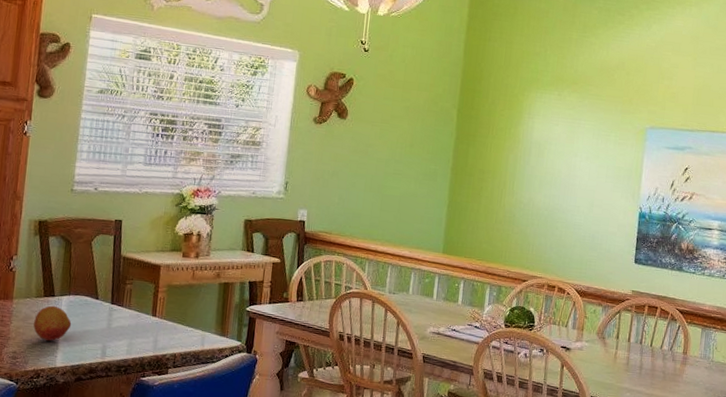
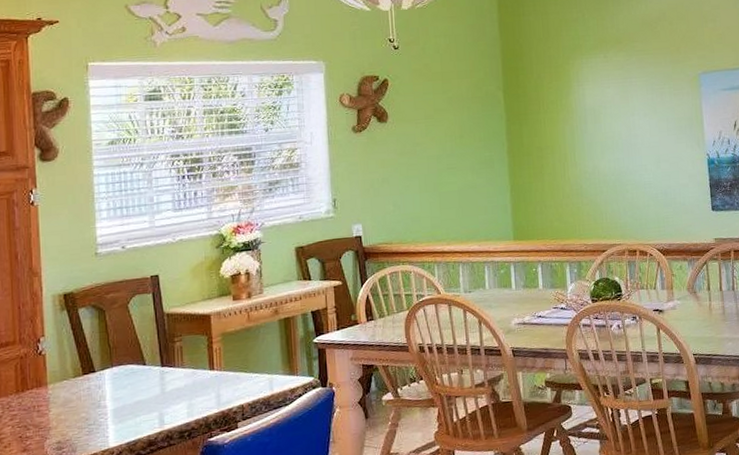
fruit: present [33,305,72,342] -> none [76,382,120,423]

